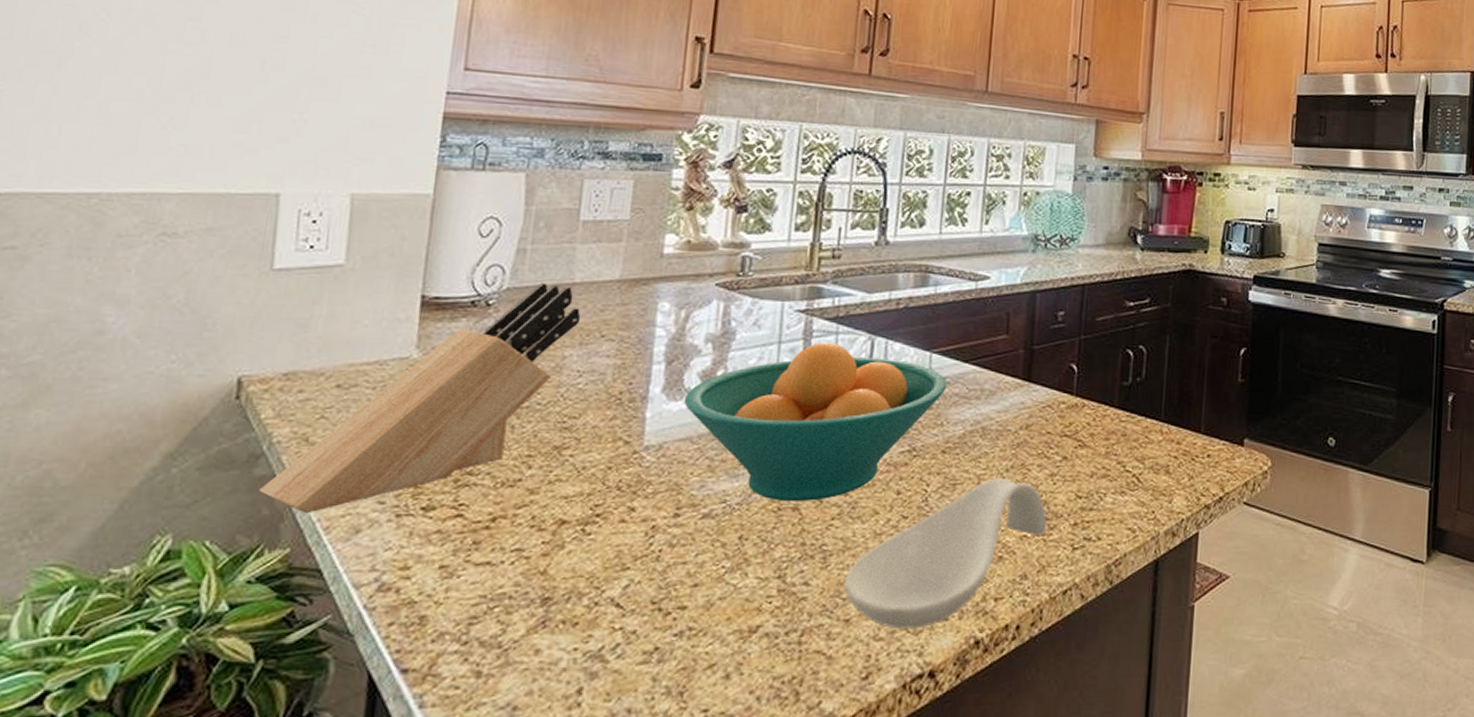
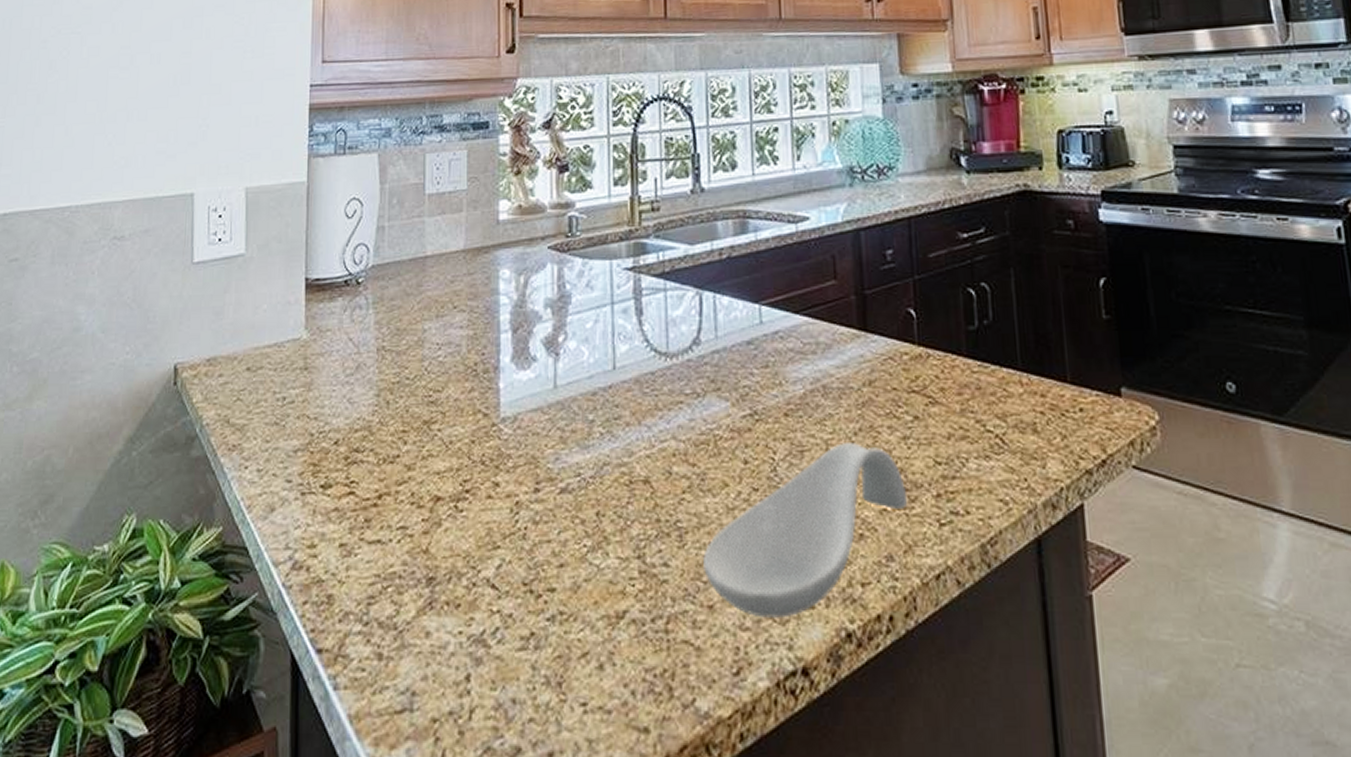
knife block: present [259,283,581,514] -> none [196,258,435,493]
fruit bowl: present [683,342,947,501] -> none [531,300,780,473]

